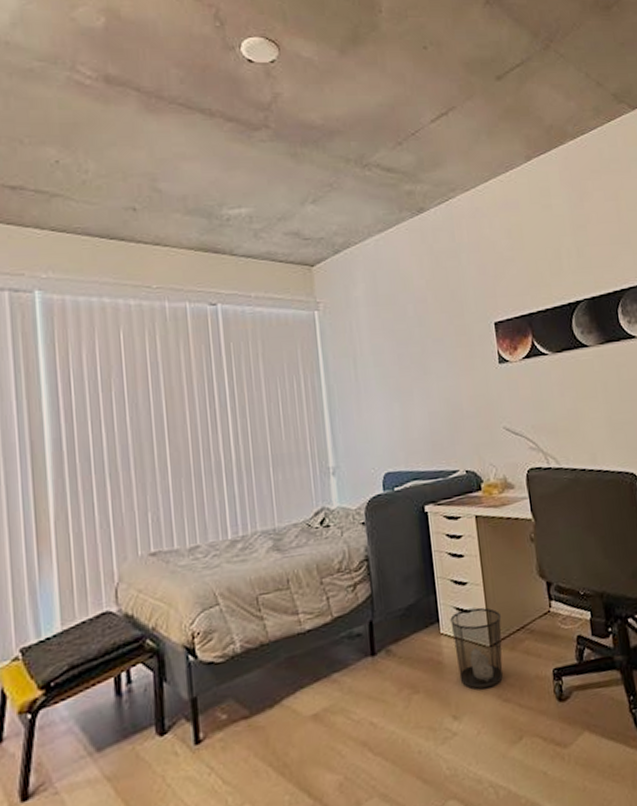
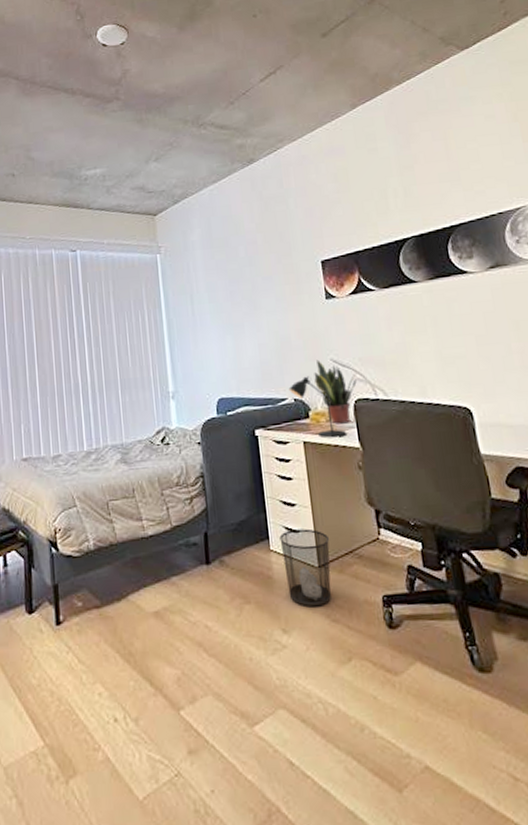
desk lamp: none [460,446,520,512] -> present [288,376,347,439]
potted plant: none [486,428,530,496] -> present [314,359,357,424]

